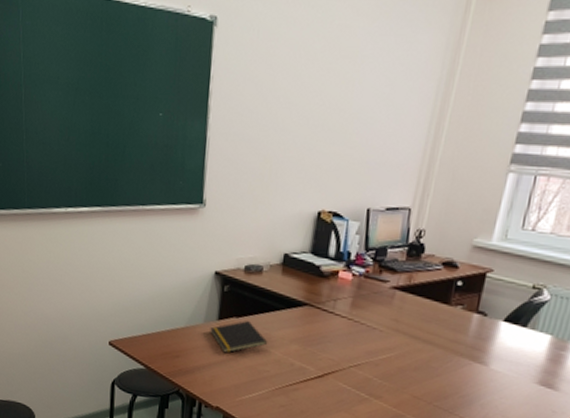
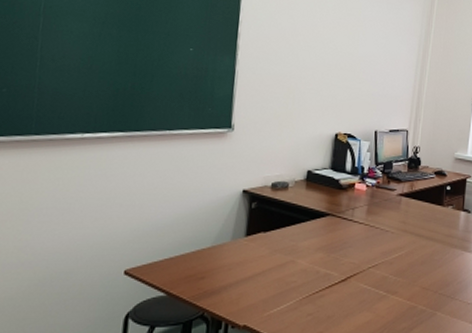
notepad: present [210,321,268,353] -> none [237,235,295,269]

